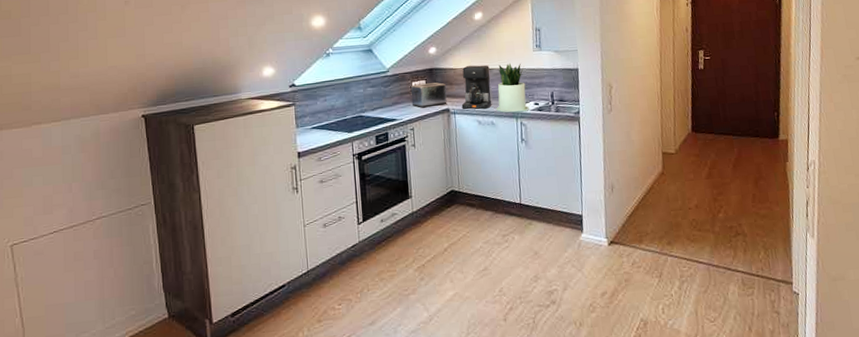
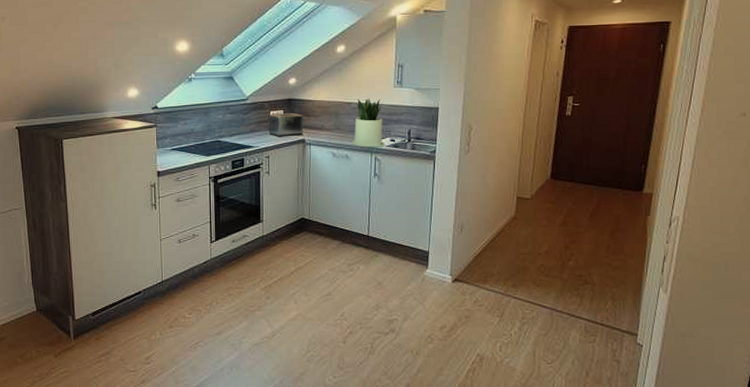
coffee maker: present [461,65,492,110] -> none [317,98,348,143]

